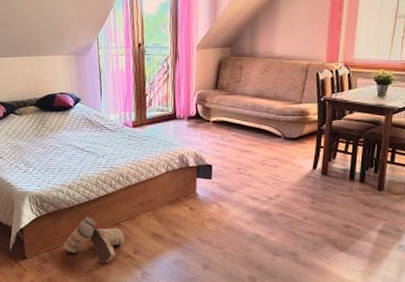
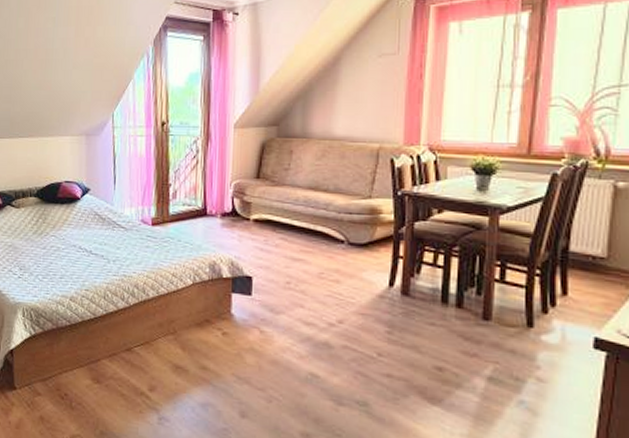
boots: present [64,217,124,264] -> none [61,338,137,402]

